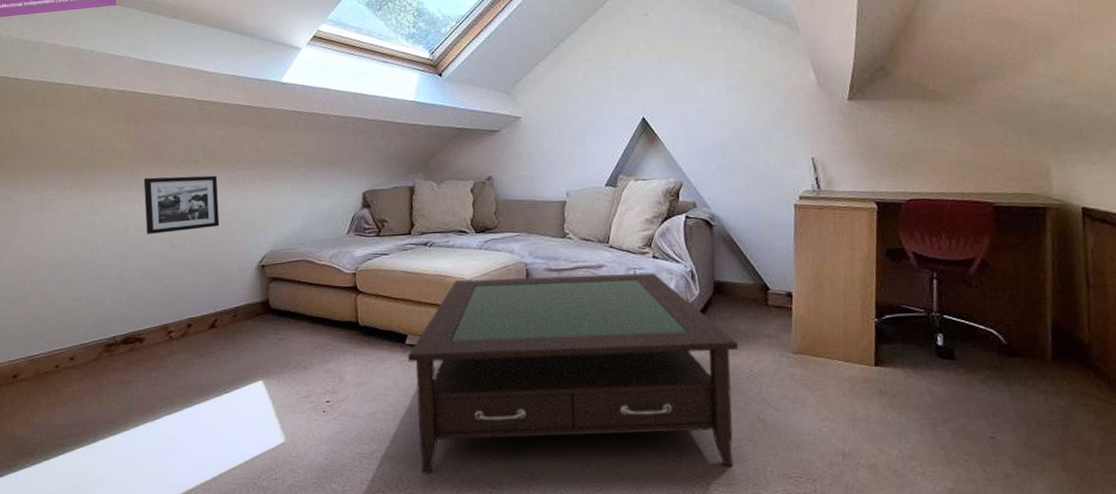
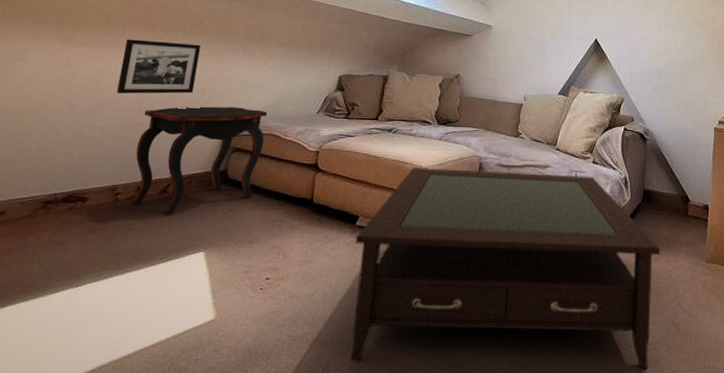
side table: none [177,235,299,350] -> present [131,106,268,216]

